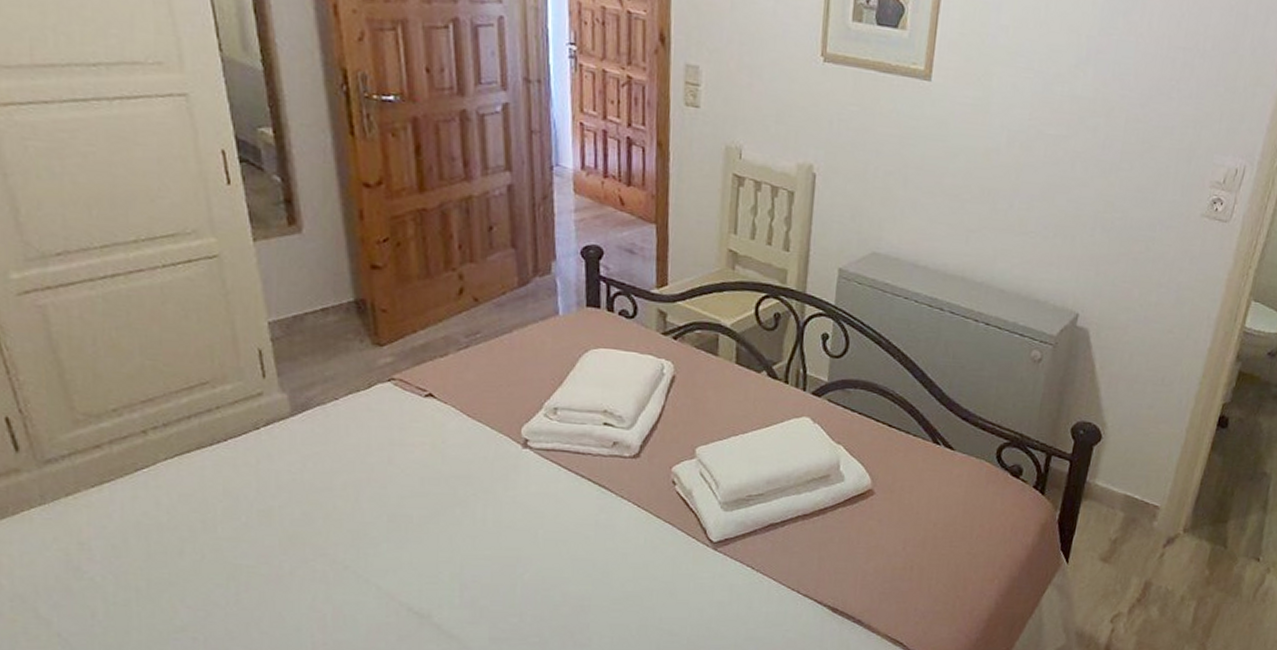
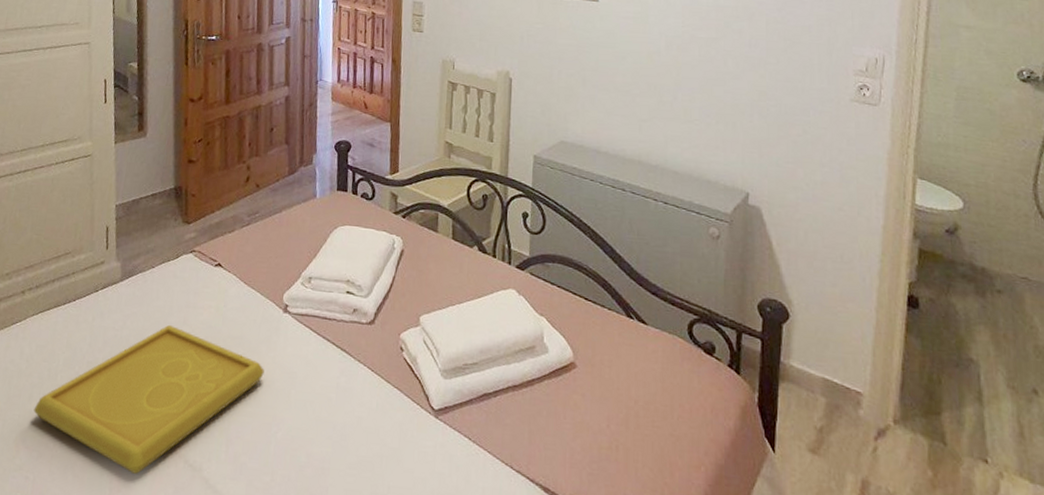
serving tray: none [189,465,502,626] -> present [33,324,264,474]

